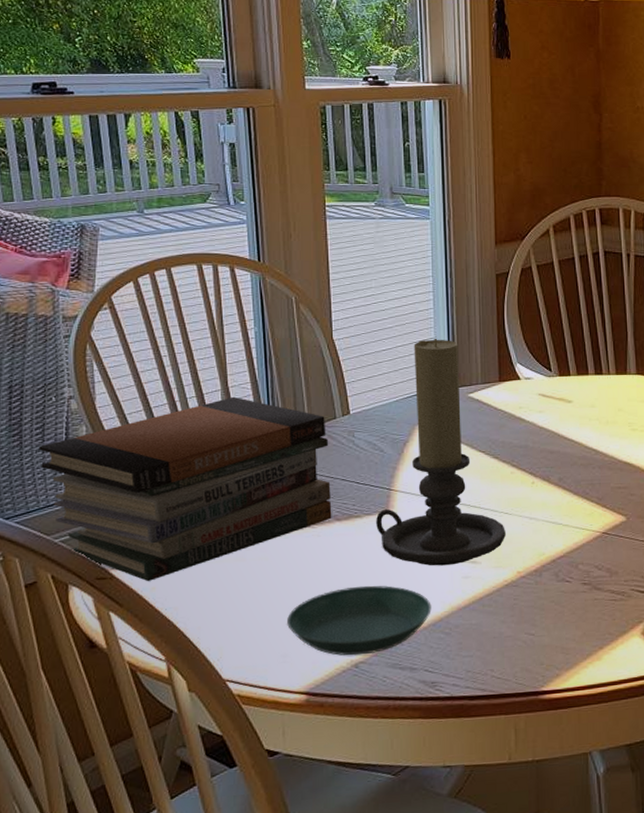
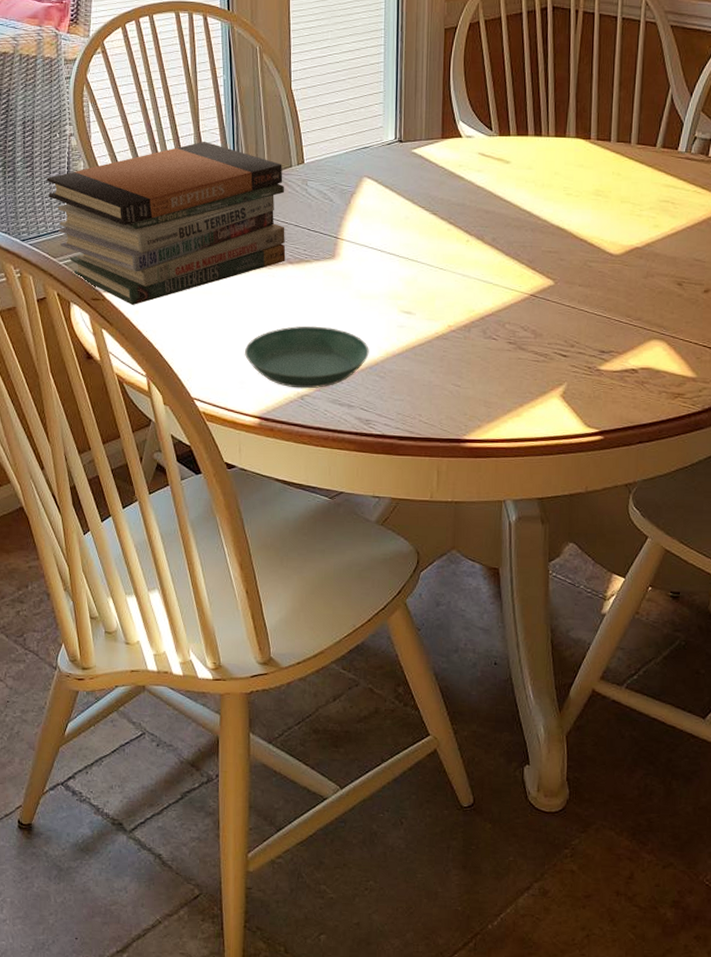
candle holder: present [376,338,506,566] -> none [324,92,439,314]

